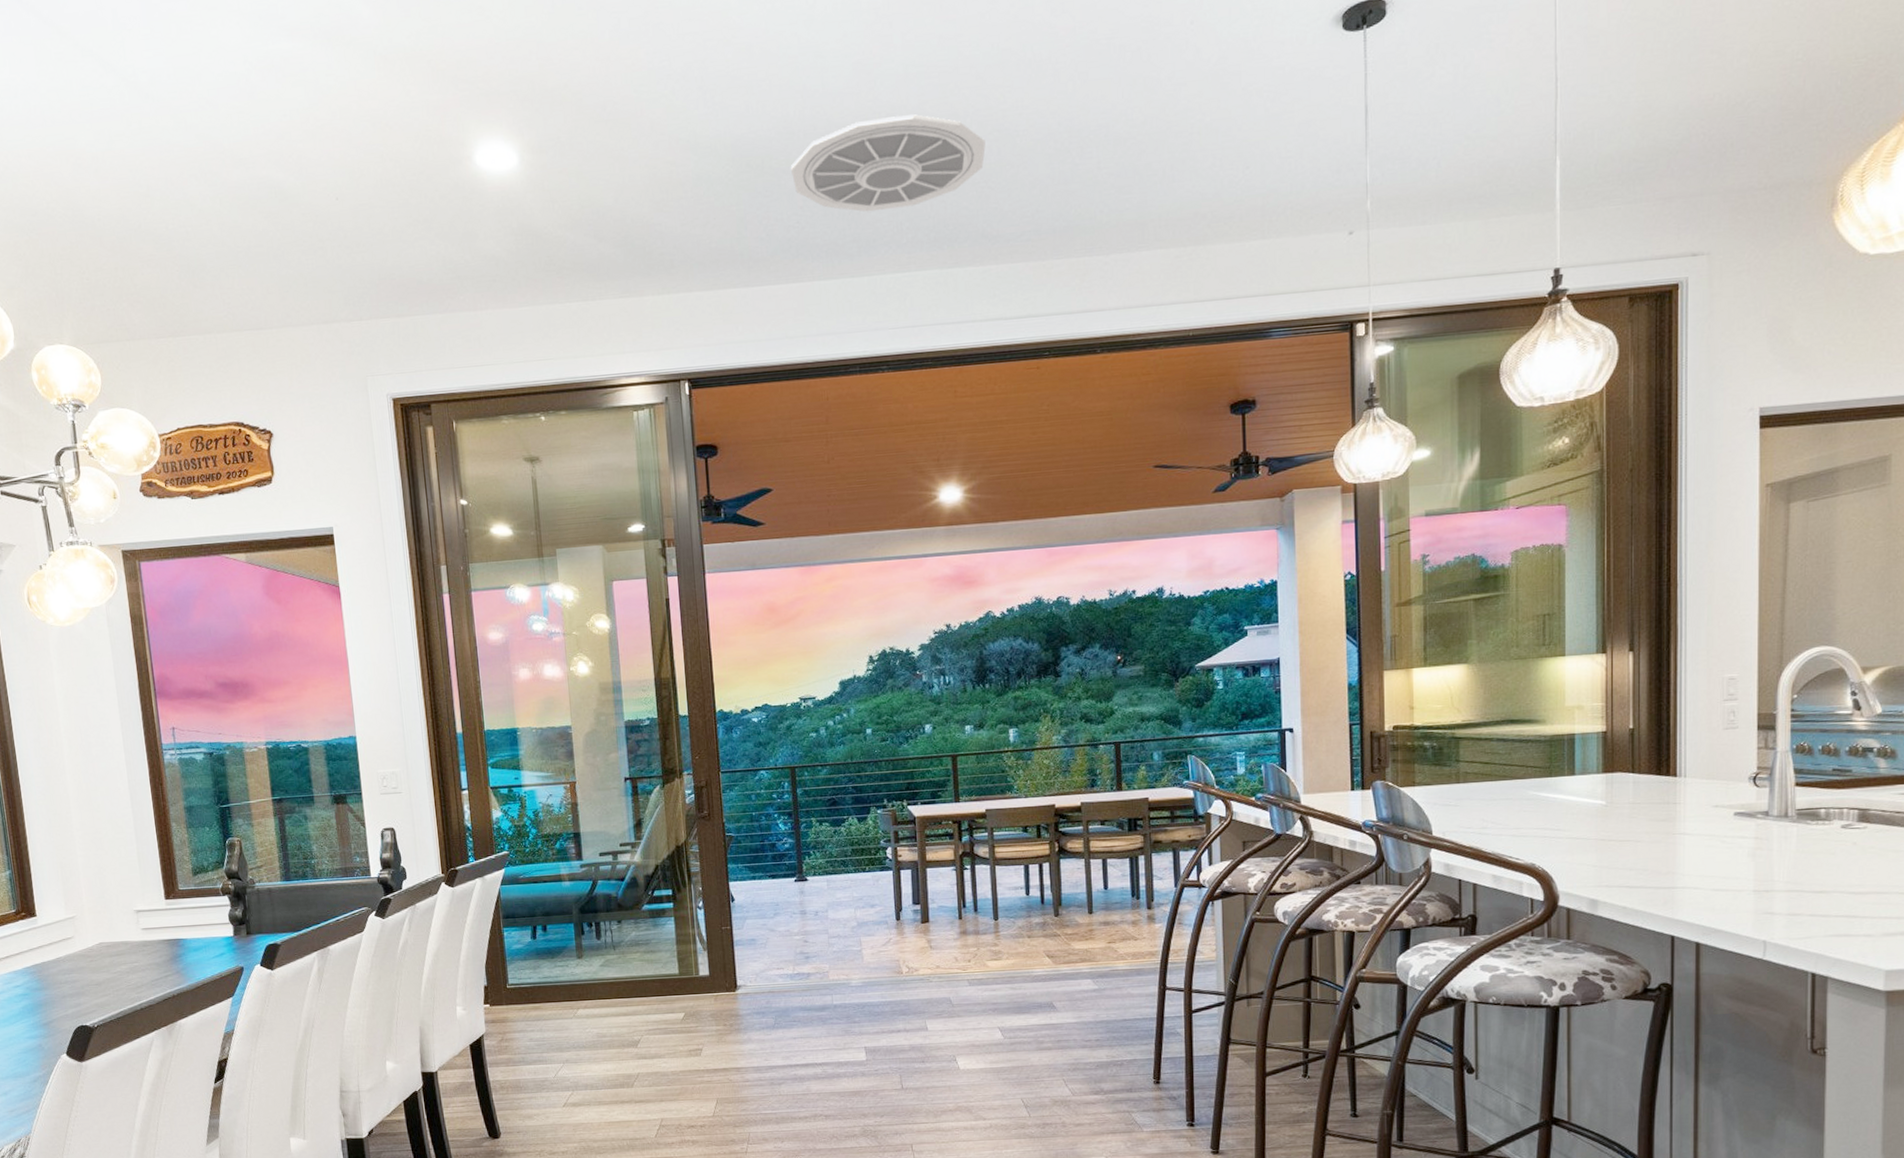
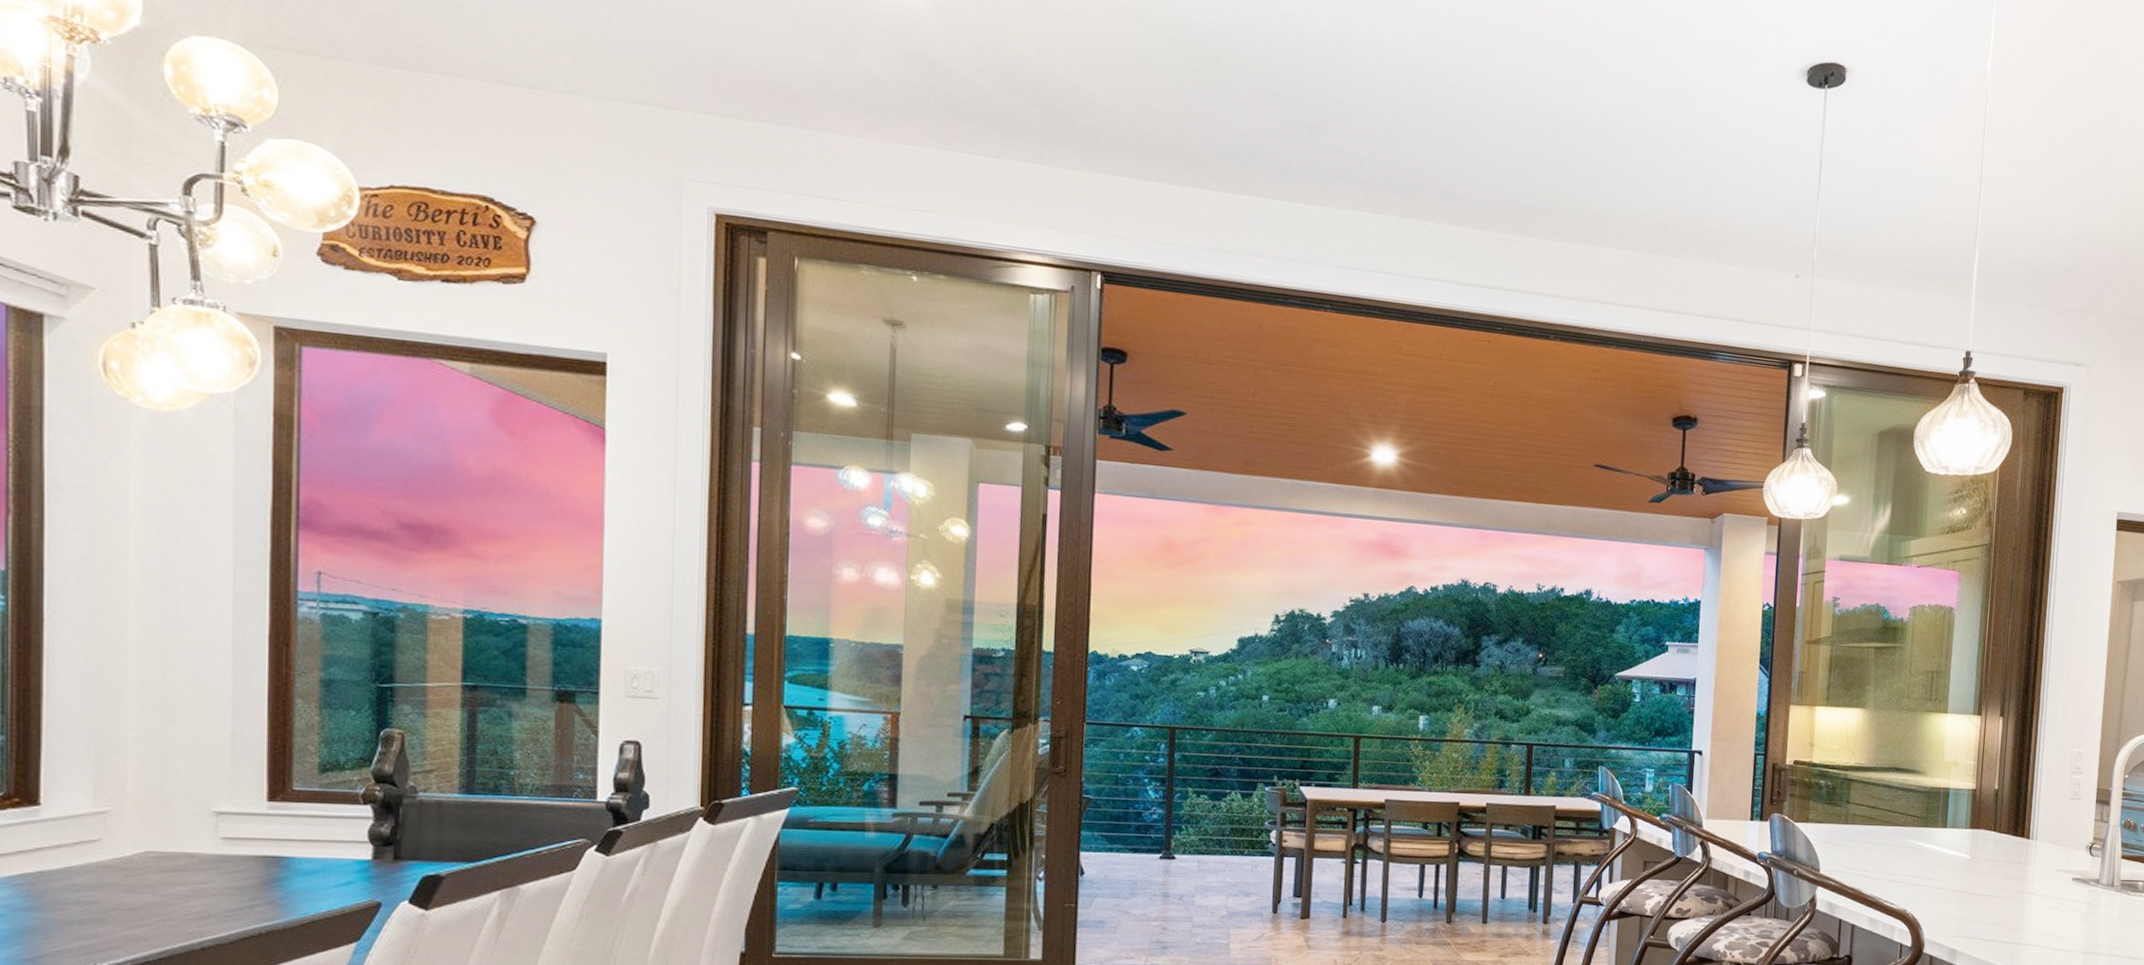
ceiling vent: present [790,114,986,212] -> none [1247,42,1460,145]

